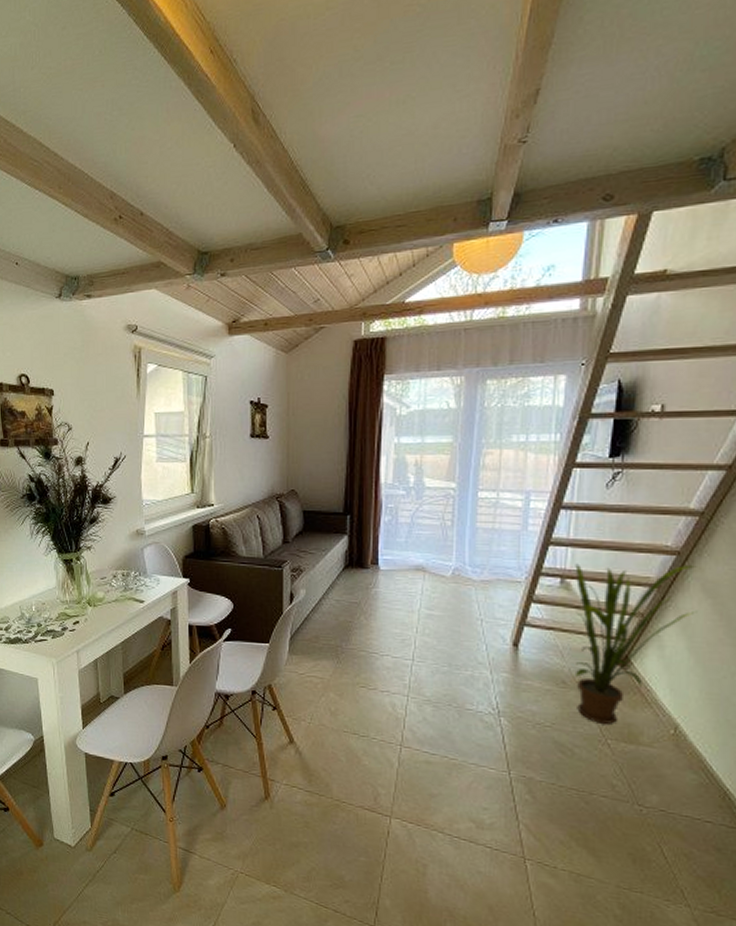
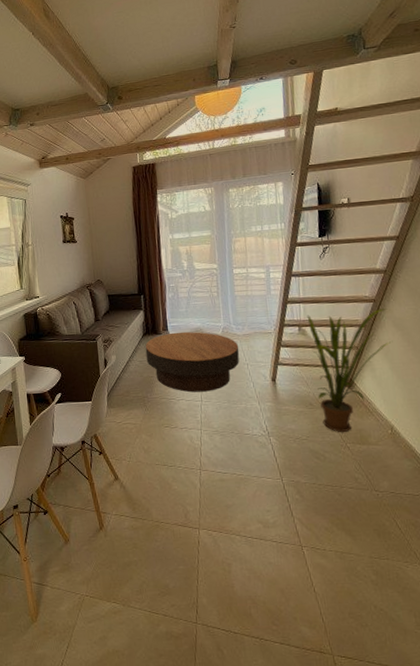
coffee table: none [345,568,473,649] -> present [145,331,239,393]

